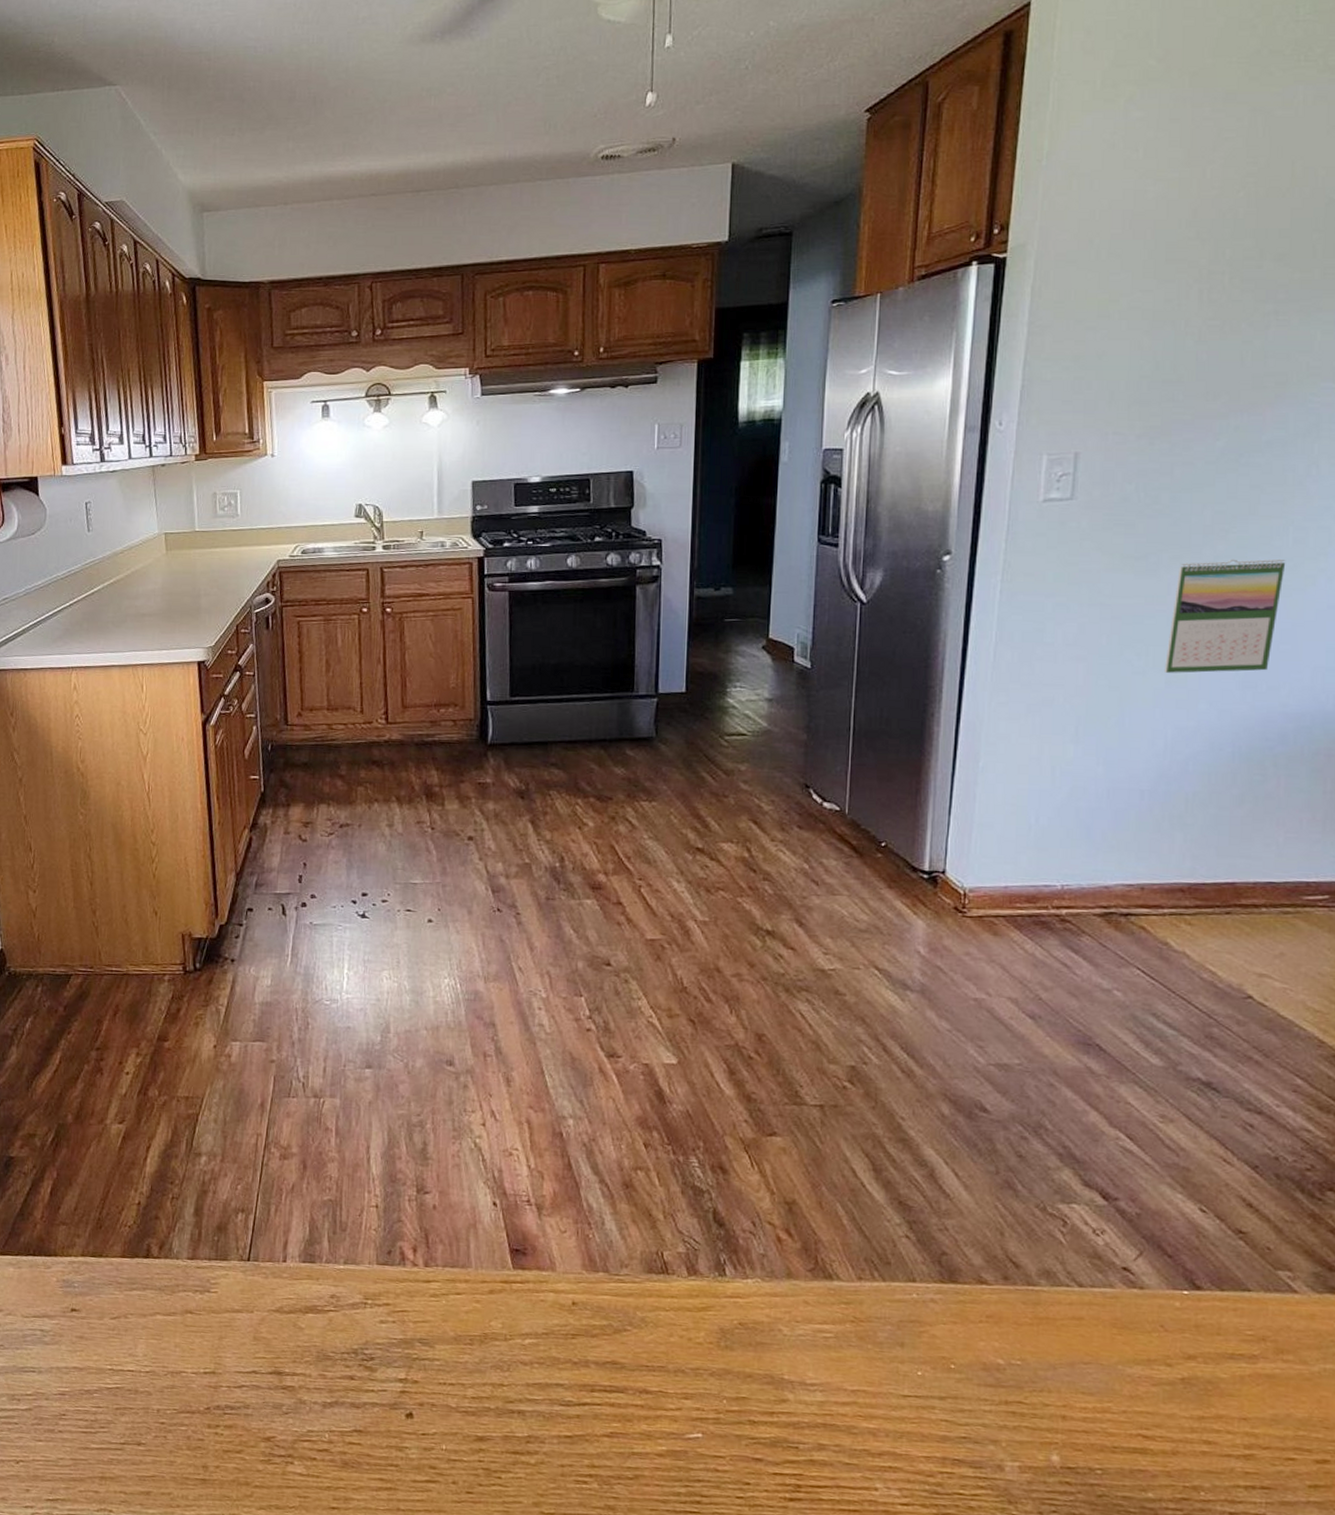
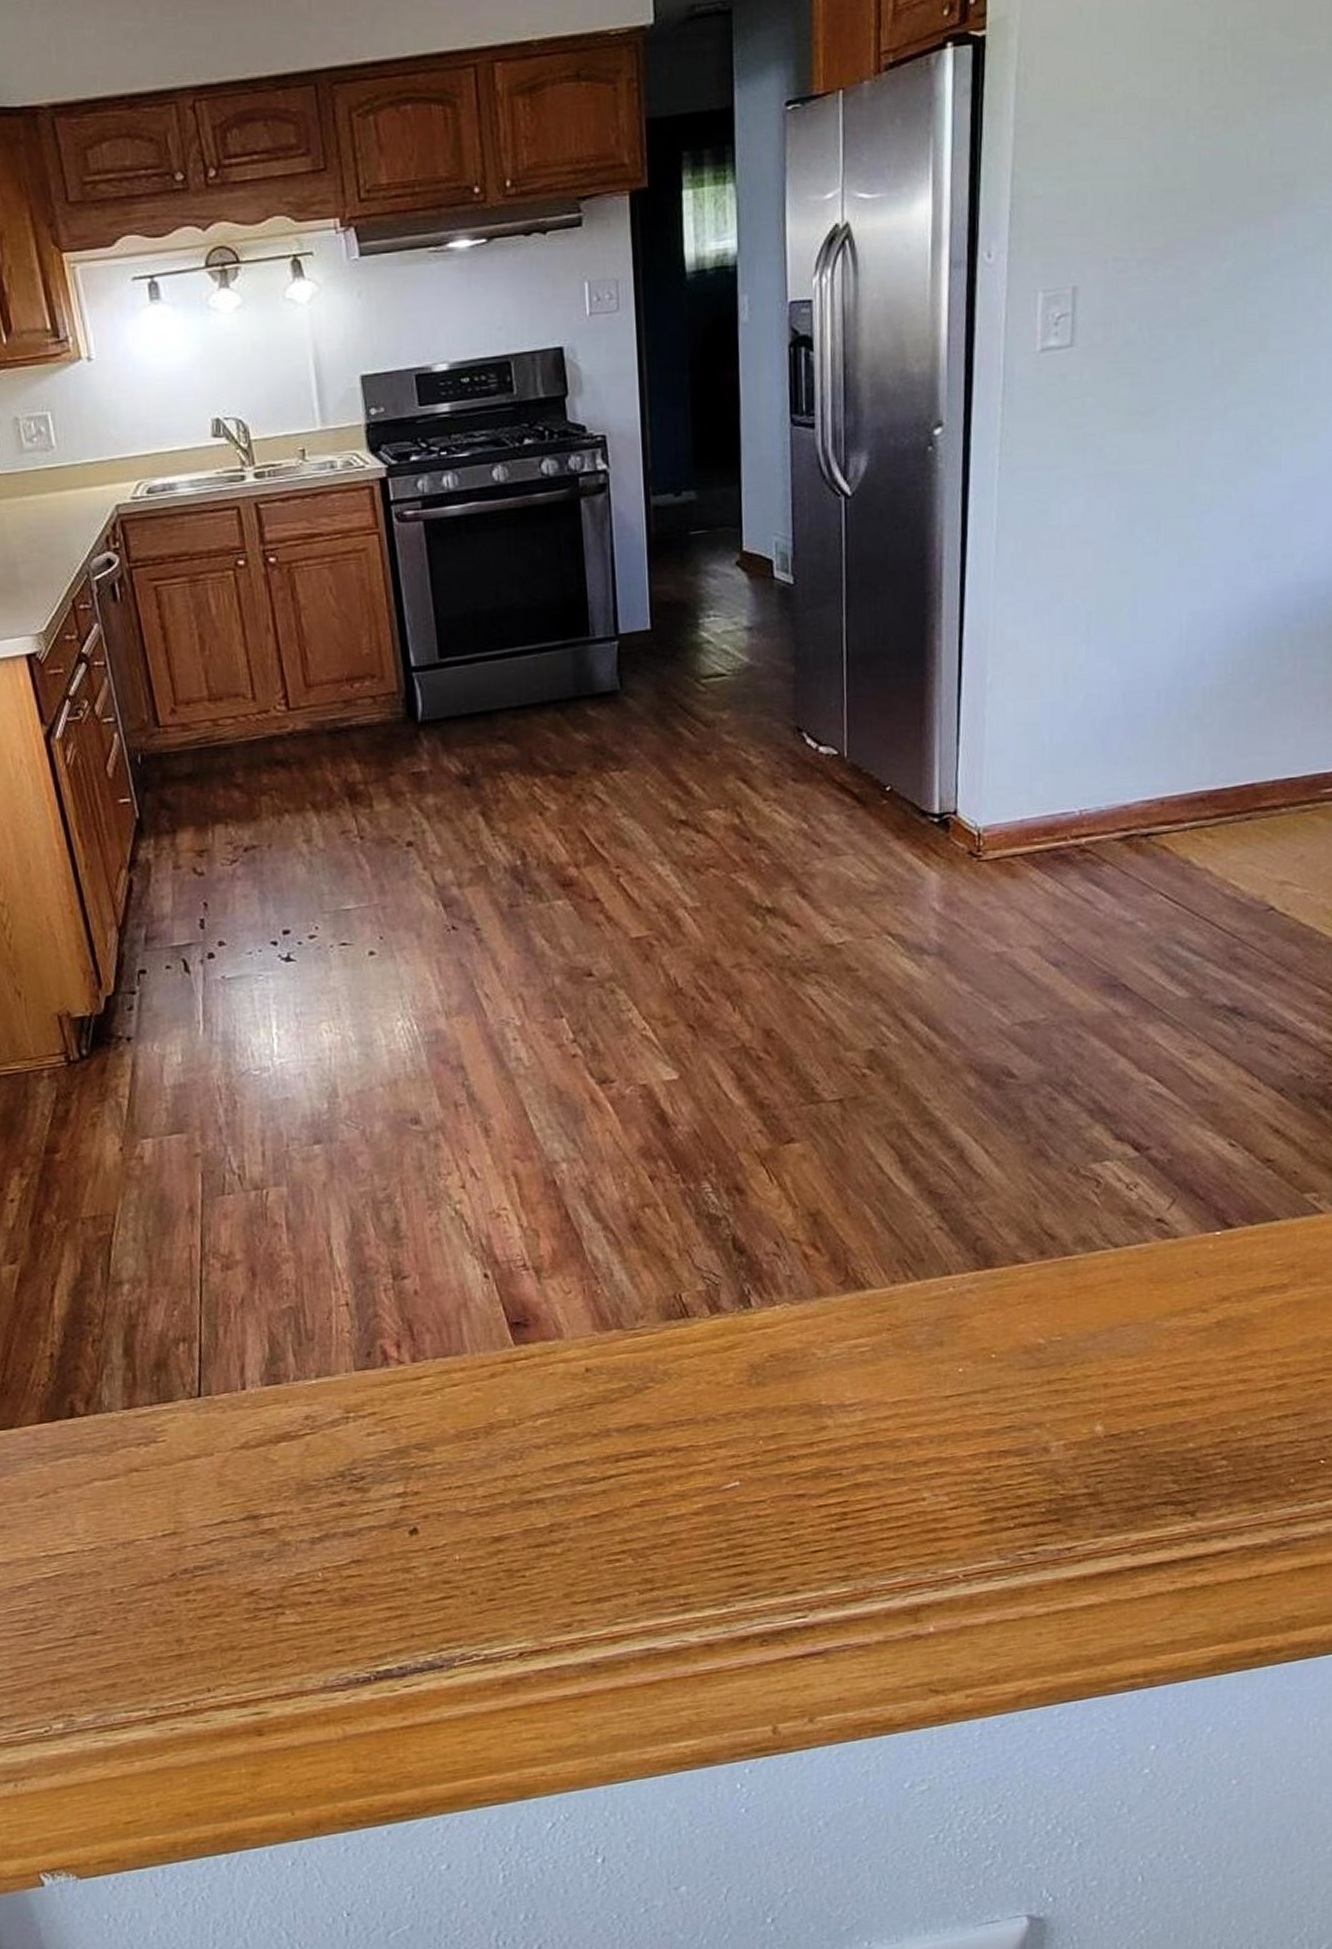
calendar: present [1164,558,1286,673] -> none [1176,401,1298,549]

